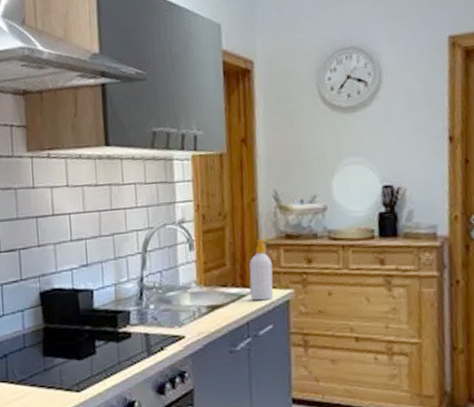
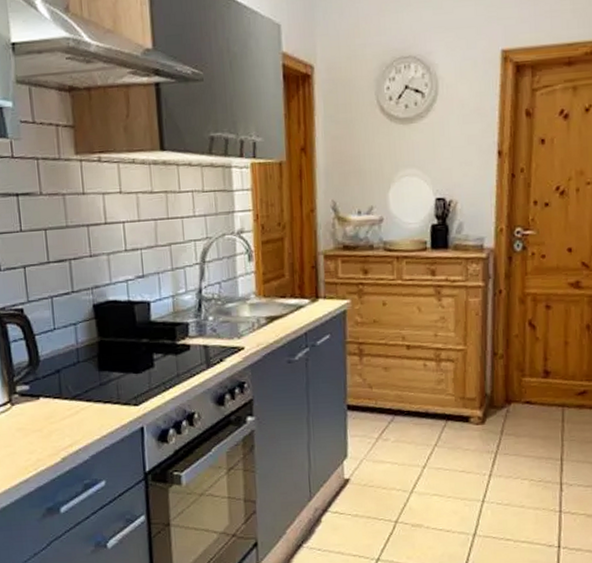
soap bottle: present [249,239,274,301] -> none [307,250,331,311]

